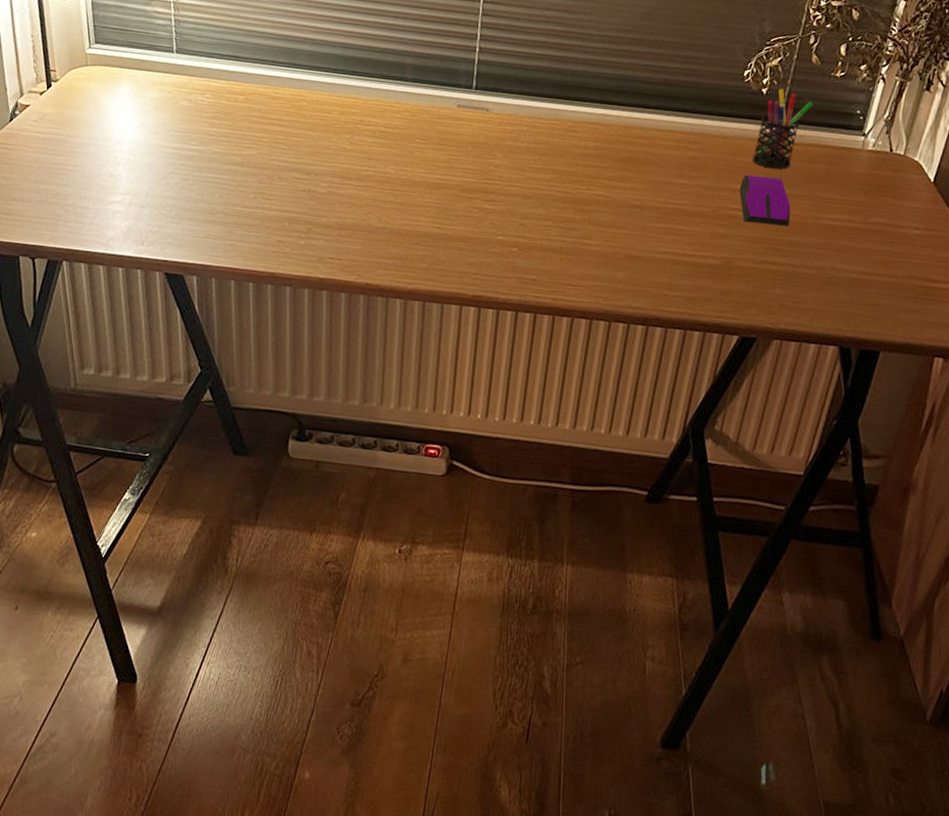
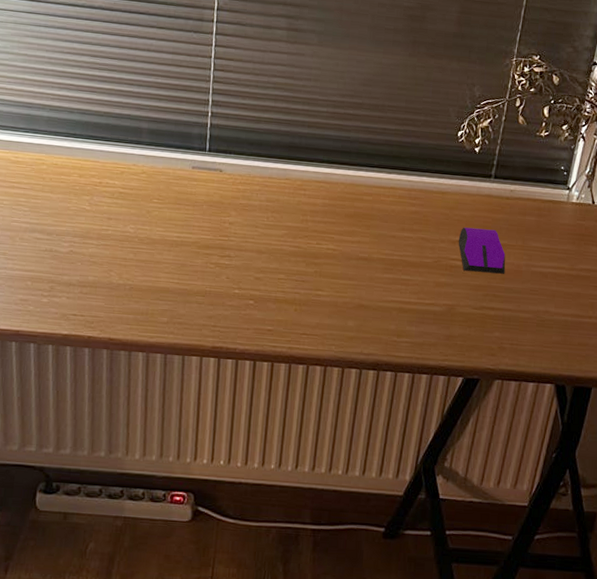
pen holder: present [752,89,814,170] -> none [468,148,522,222]

